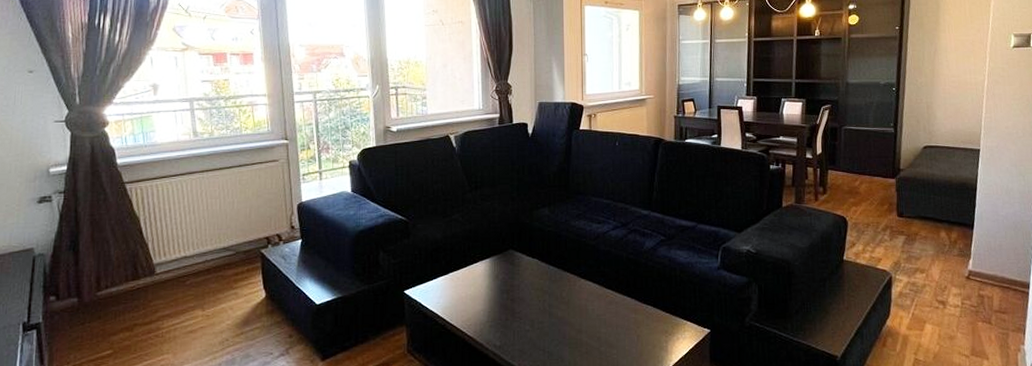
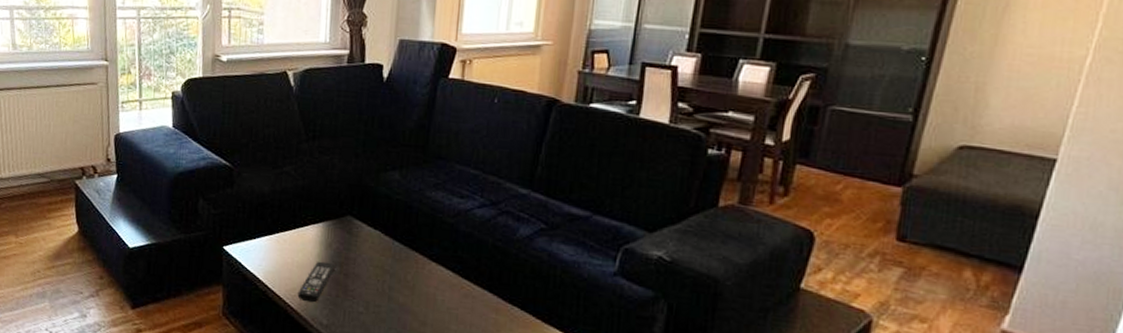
remote control: none [473,291,503,329] -> present [297,261,335,303]

